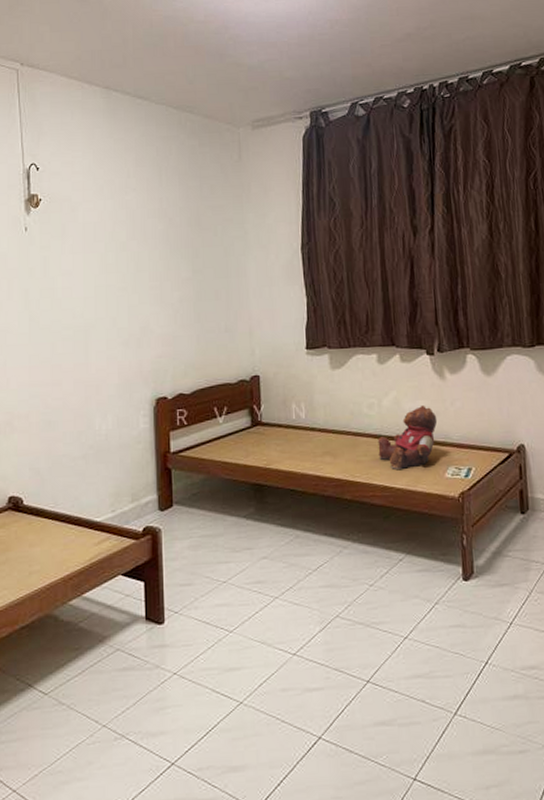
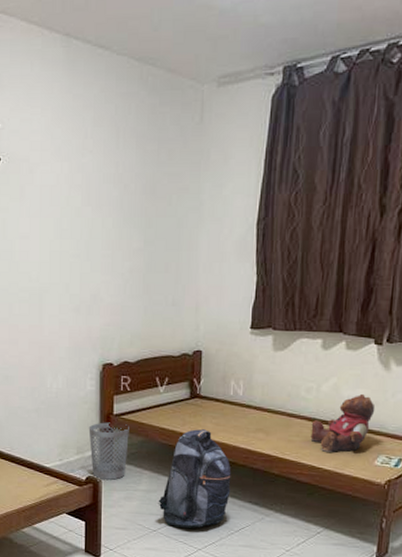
wastebasket: none [143,462,189,528] -> present [88,422,129,480]
backpack: none [226,457,304,575] -> present [158,428,231,529]

